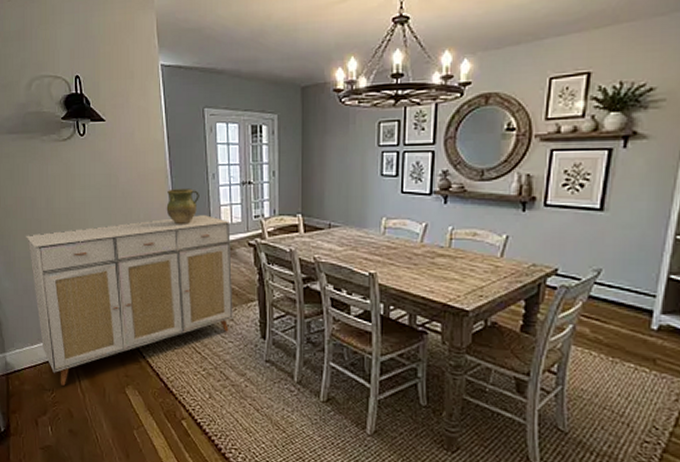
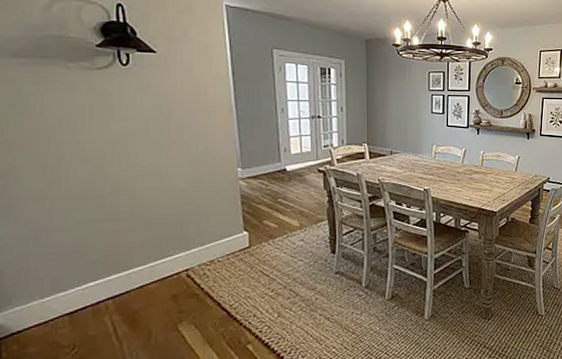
sideboard: present [26,215,233,386] -> none [37,146,303,338]
ceramic jug: present [166,188,199,225] -> none [230,121,268,156]

